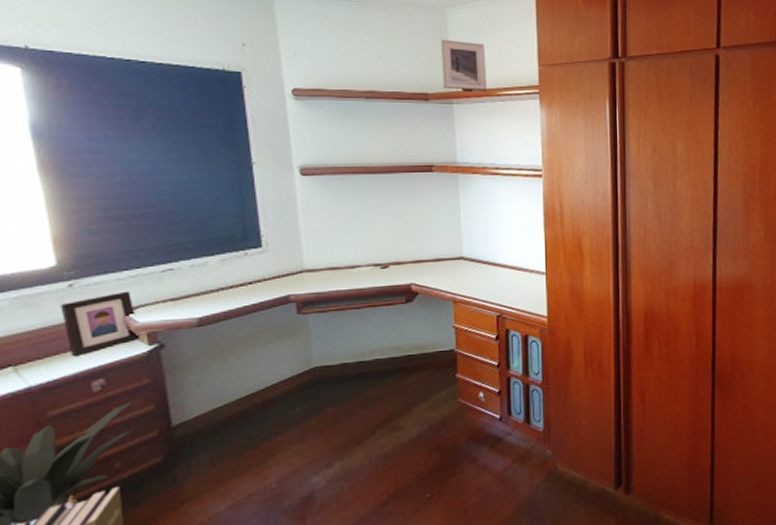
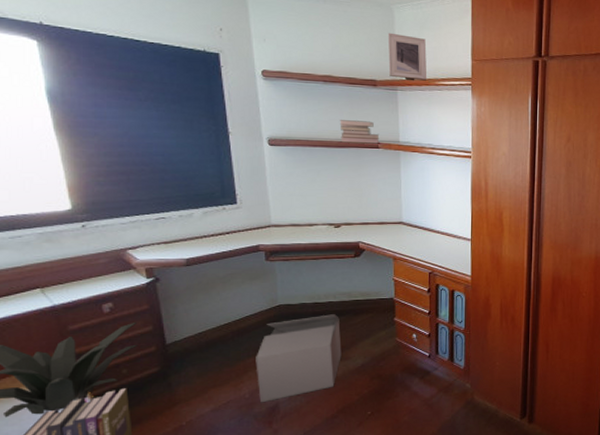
picture frame: present [60,291,140,356] -> none [76,233,139,283]
cardboard box: none [285,374,392,494] -> present [256,314,342,403]
books: none [385,141,434,167] -> present [340,120,380,144]

